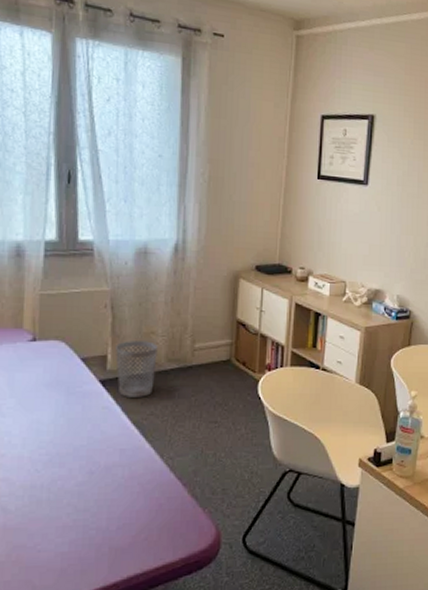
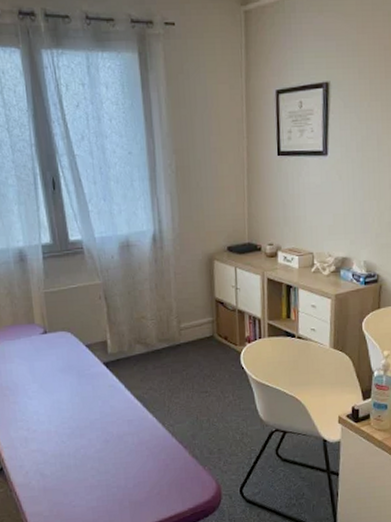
wastebasket: present [115,341,158,397] -> none [113,325,150,376]

